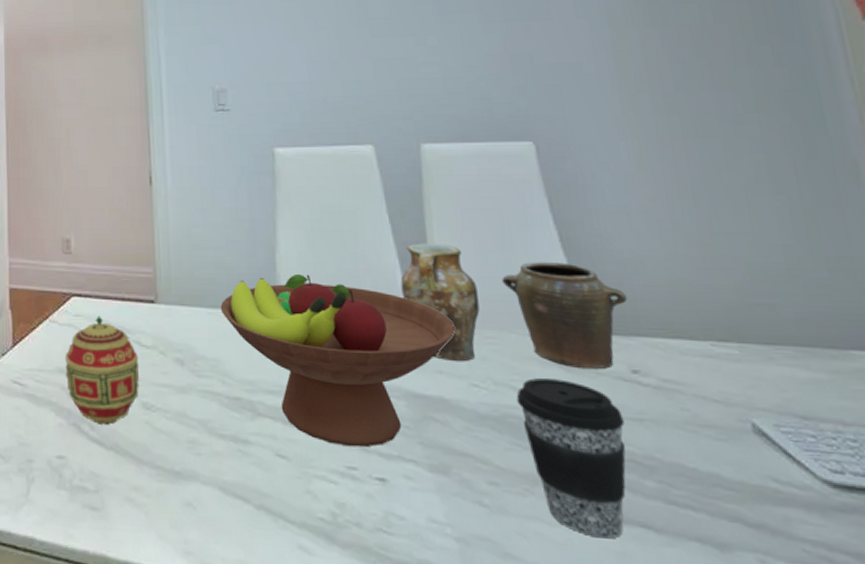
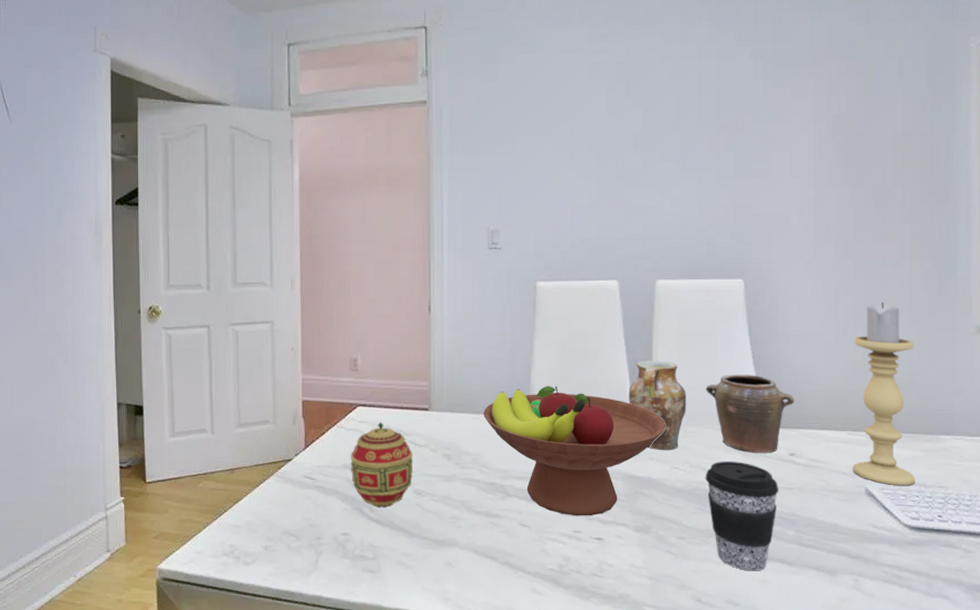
candle holder: none [697,168,826,422] -> present [853,302,915,485]

